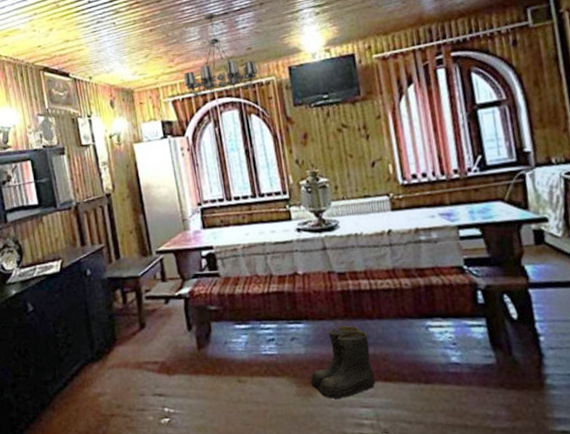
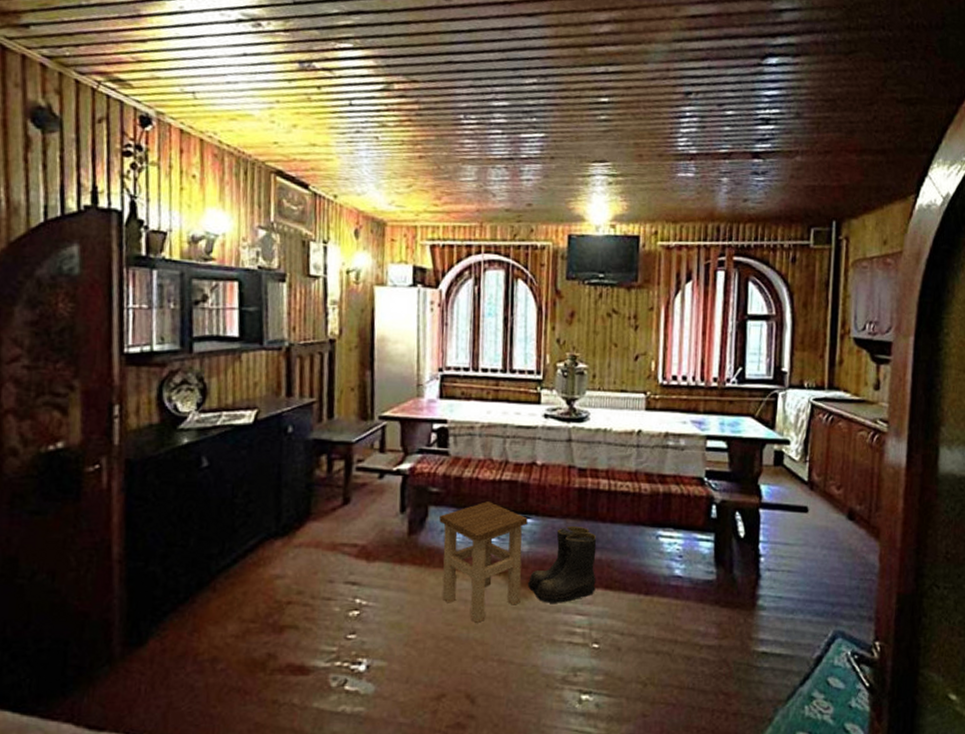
chandelier: present [184,13,258,97] -> none [448,155,535,251]
stool: none [221,312,307,423] -> present [439,501,528,624]

